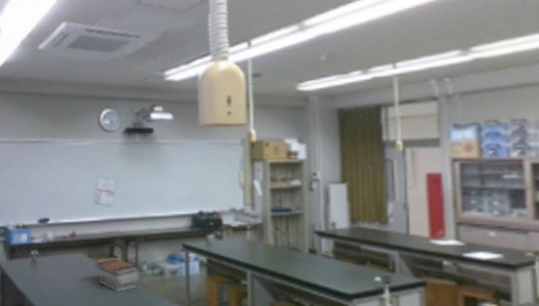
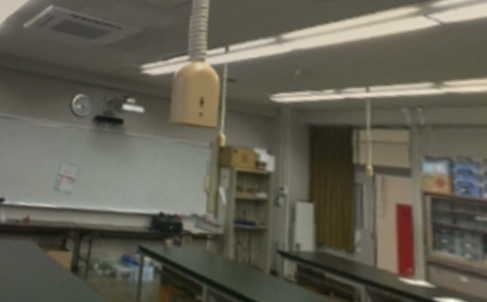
book stack: present [94,258,140,293] -> none [44,251,91,291]

